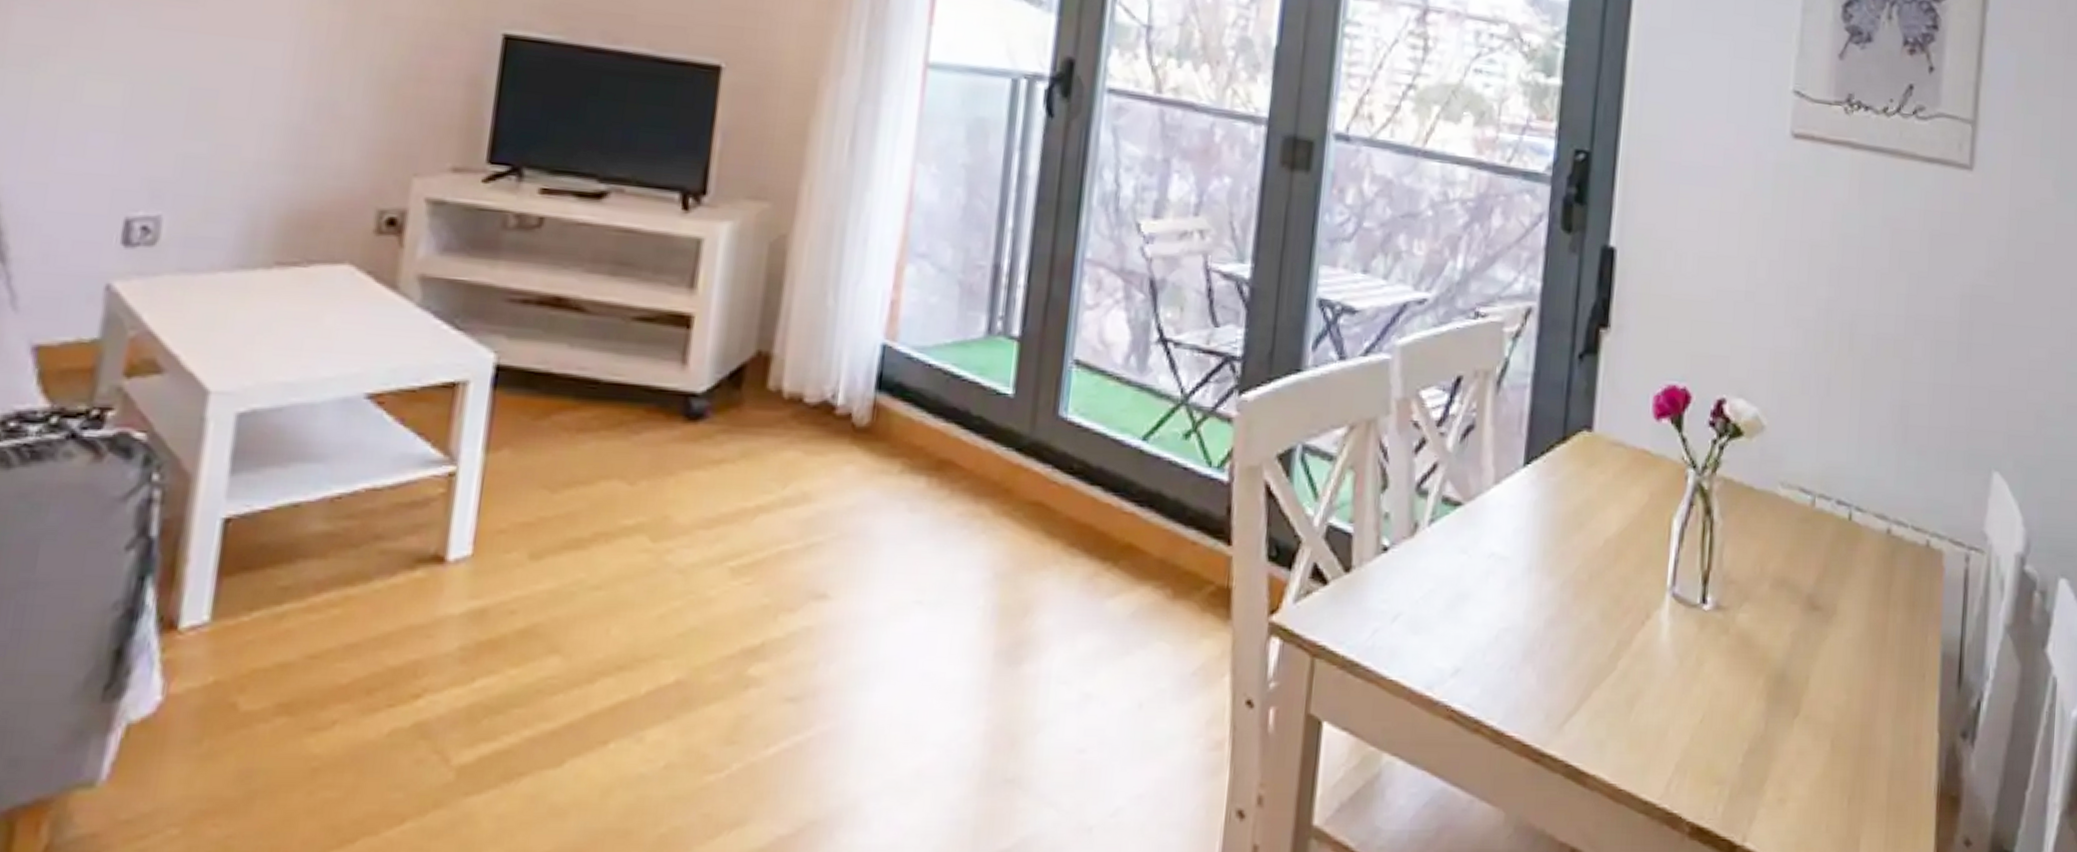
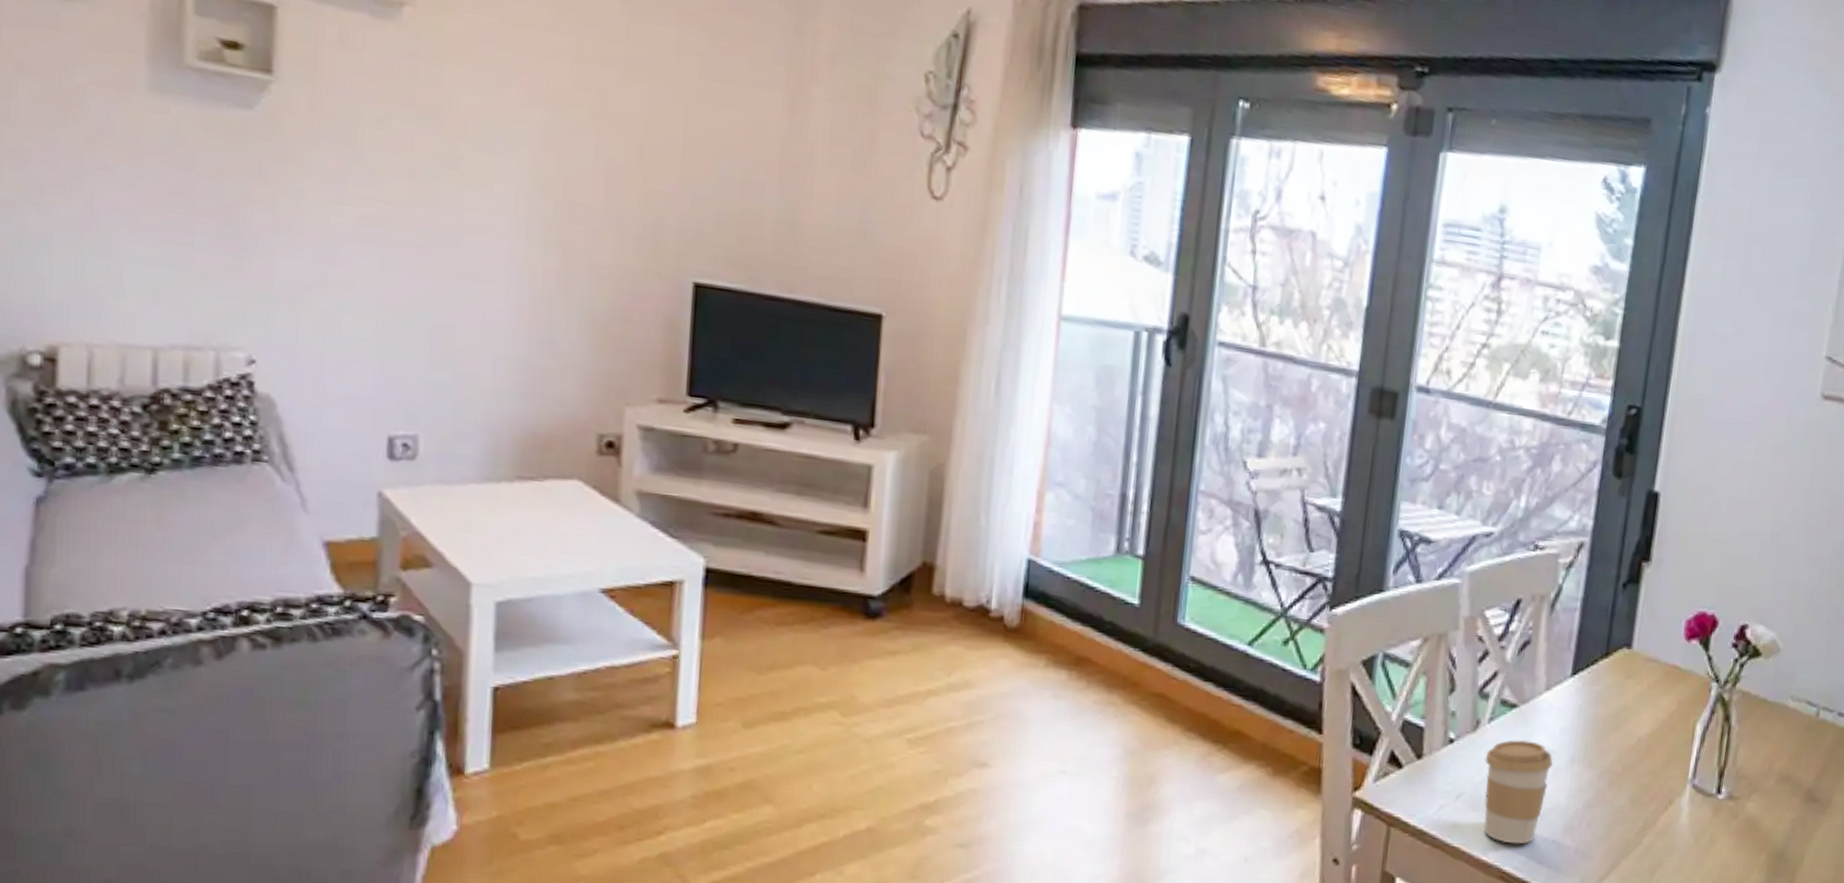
coffee cup: none [1426,544,1507,675] -> present [1483,739,1554,845]

